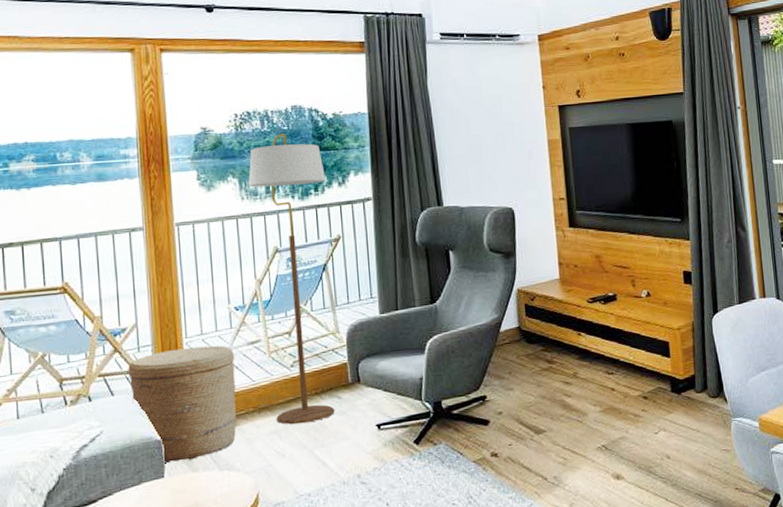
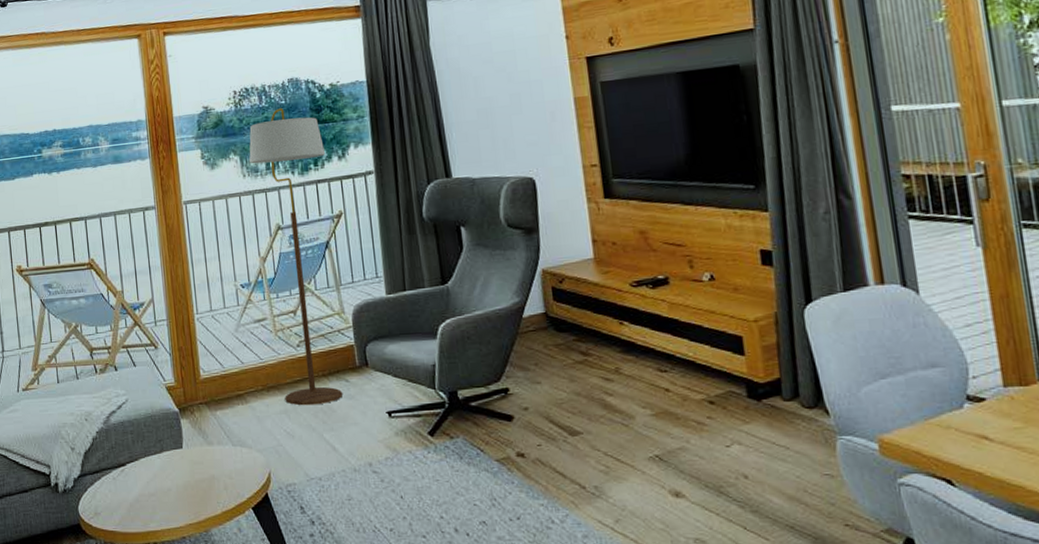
basket: present [128,345,237,463] -> none [147,322,247,434]

